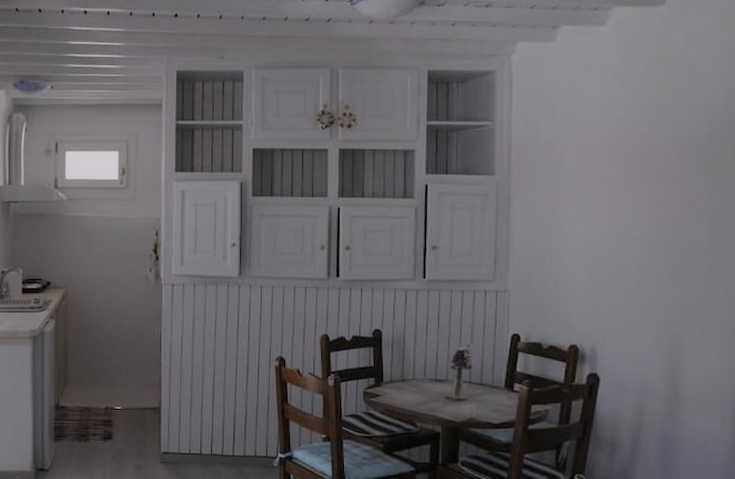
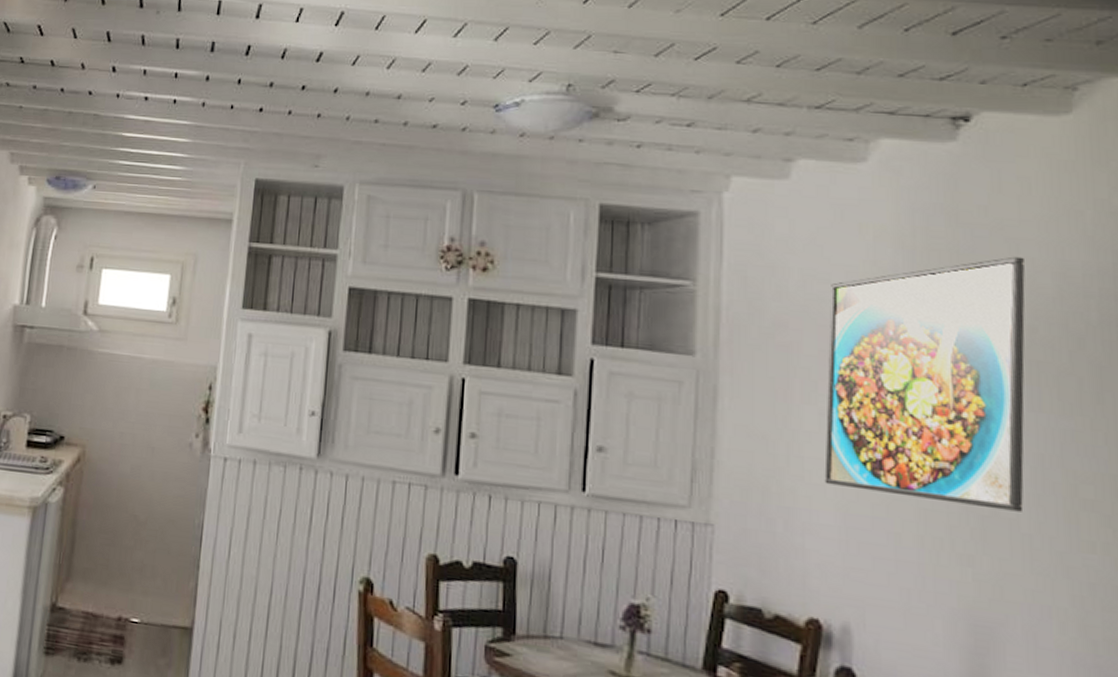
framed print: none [580,85,706,259] -> present [824,256,1025,512]

